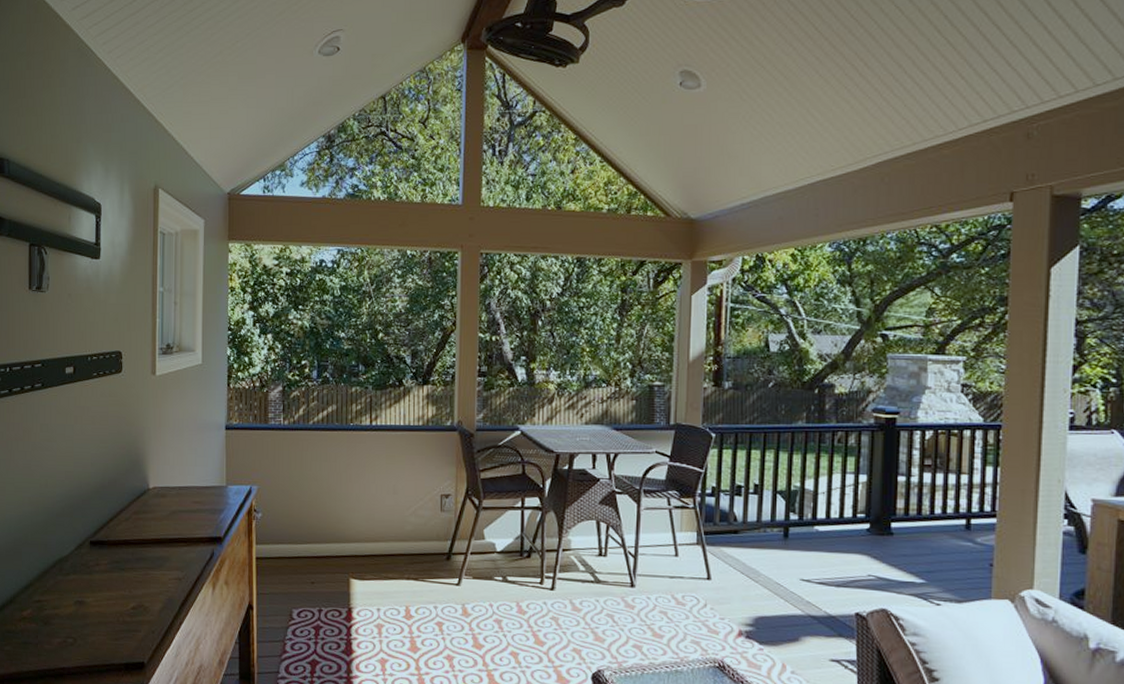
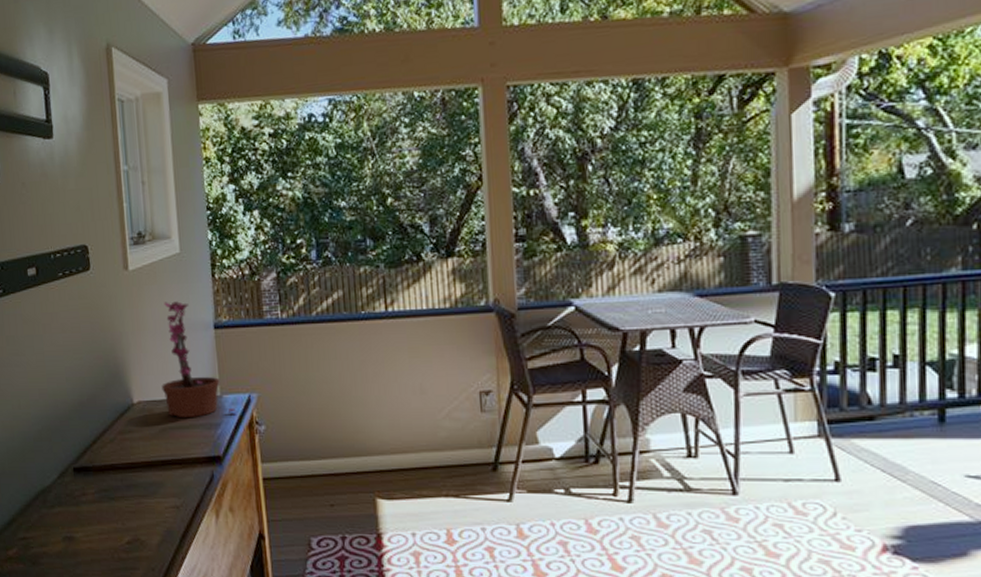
potted plant: none [175,404,240,504] -> present [161,301,238,419]

